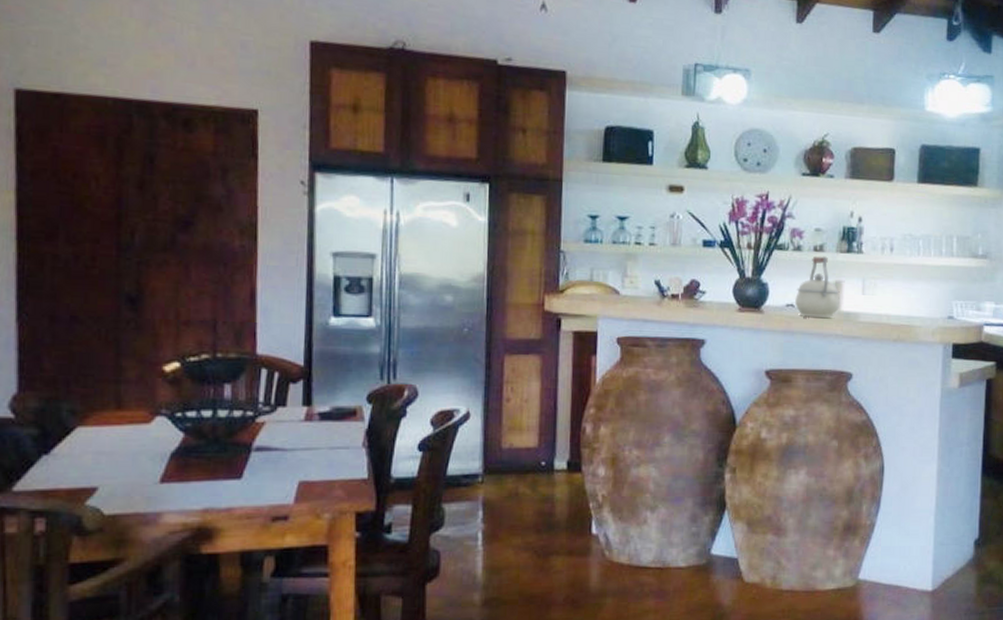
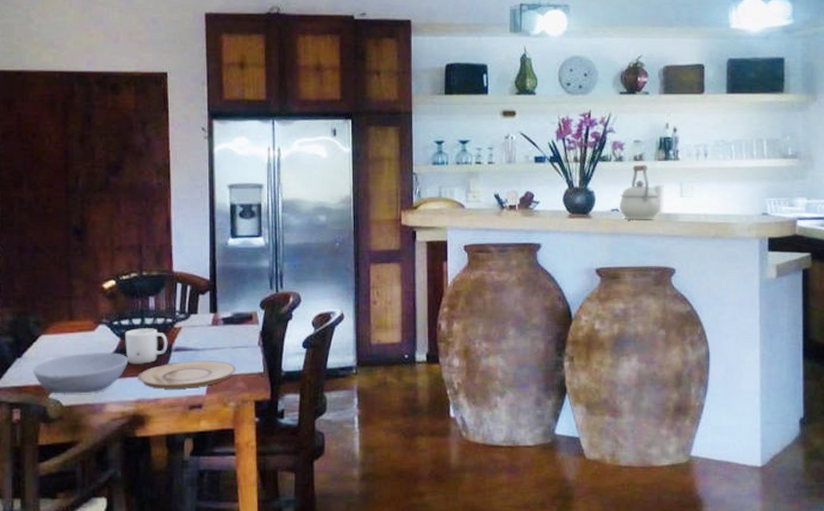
bowl: none [64,449,195,501] -> present [32,351,129,394]
mug: none [190,422,247,466] -> present [125,328,168,364]
plate: none [205,463,333,496] -> present [137,361,236,389]

